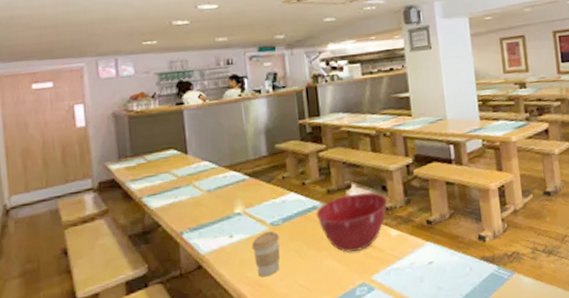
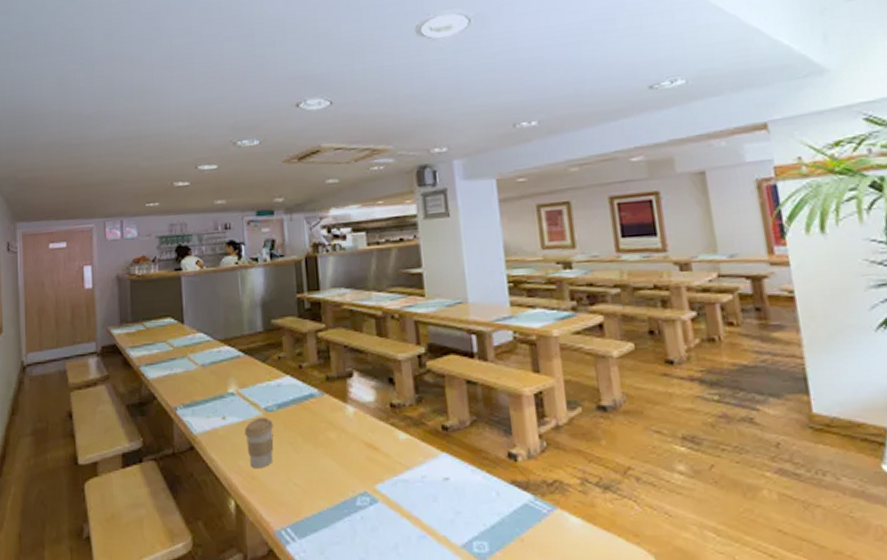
mixing bowl: present [316,192,387,253] -> none [313,383,394,453]

